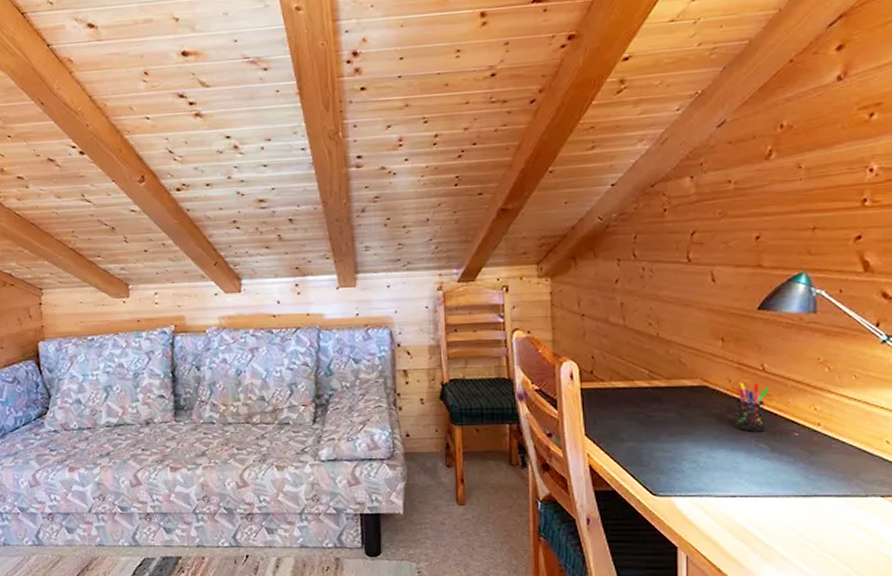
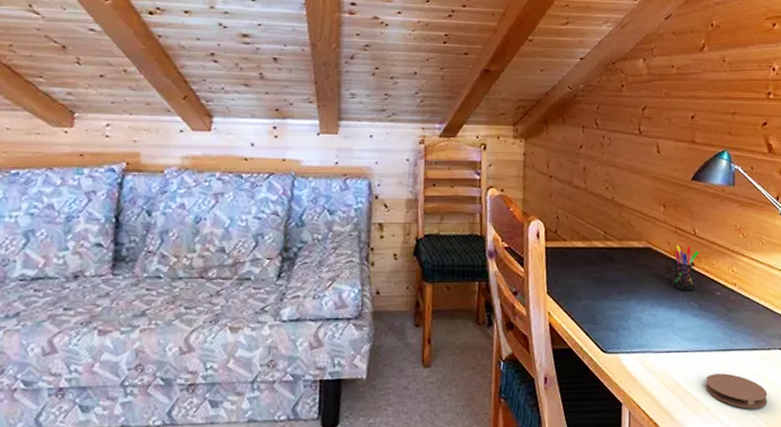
coaster: none [782,521,865,560] -> present [706,373,768,409]

